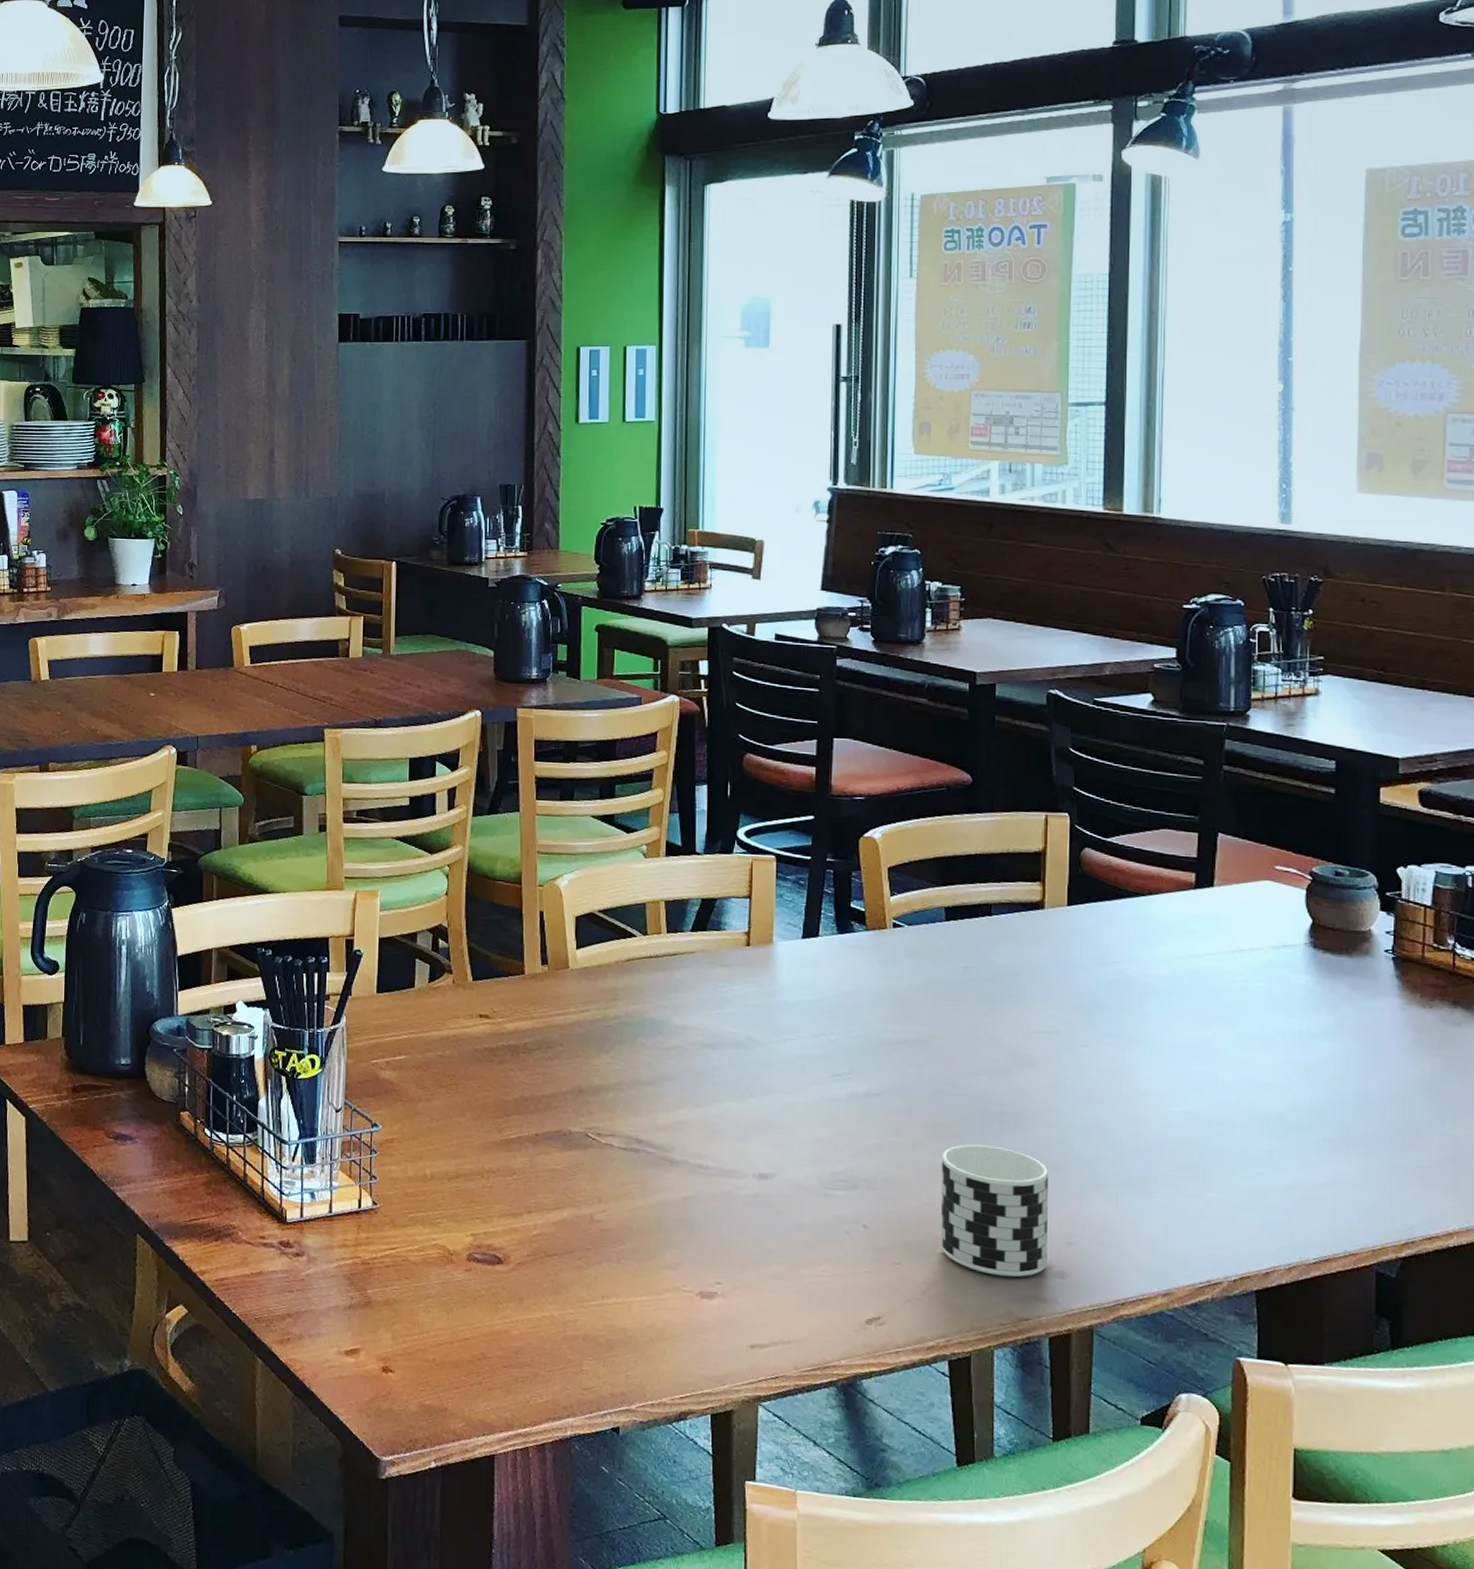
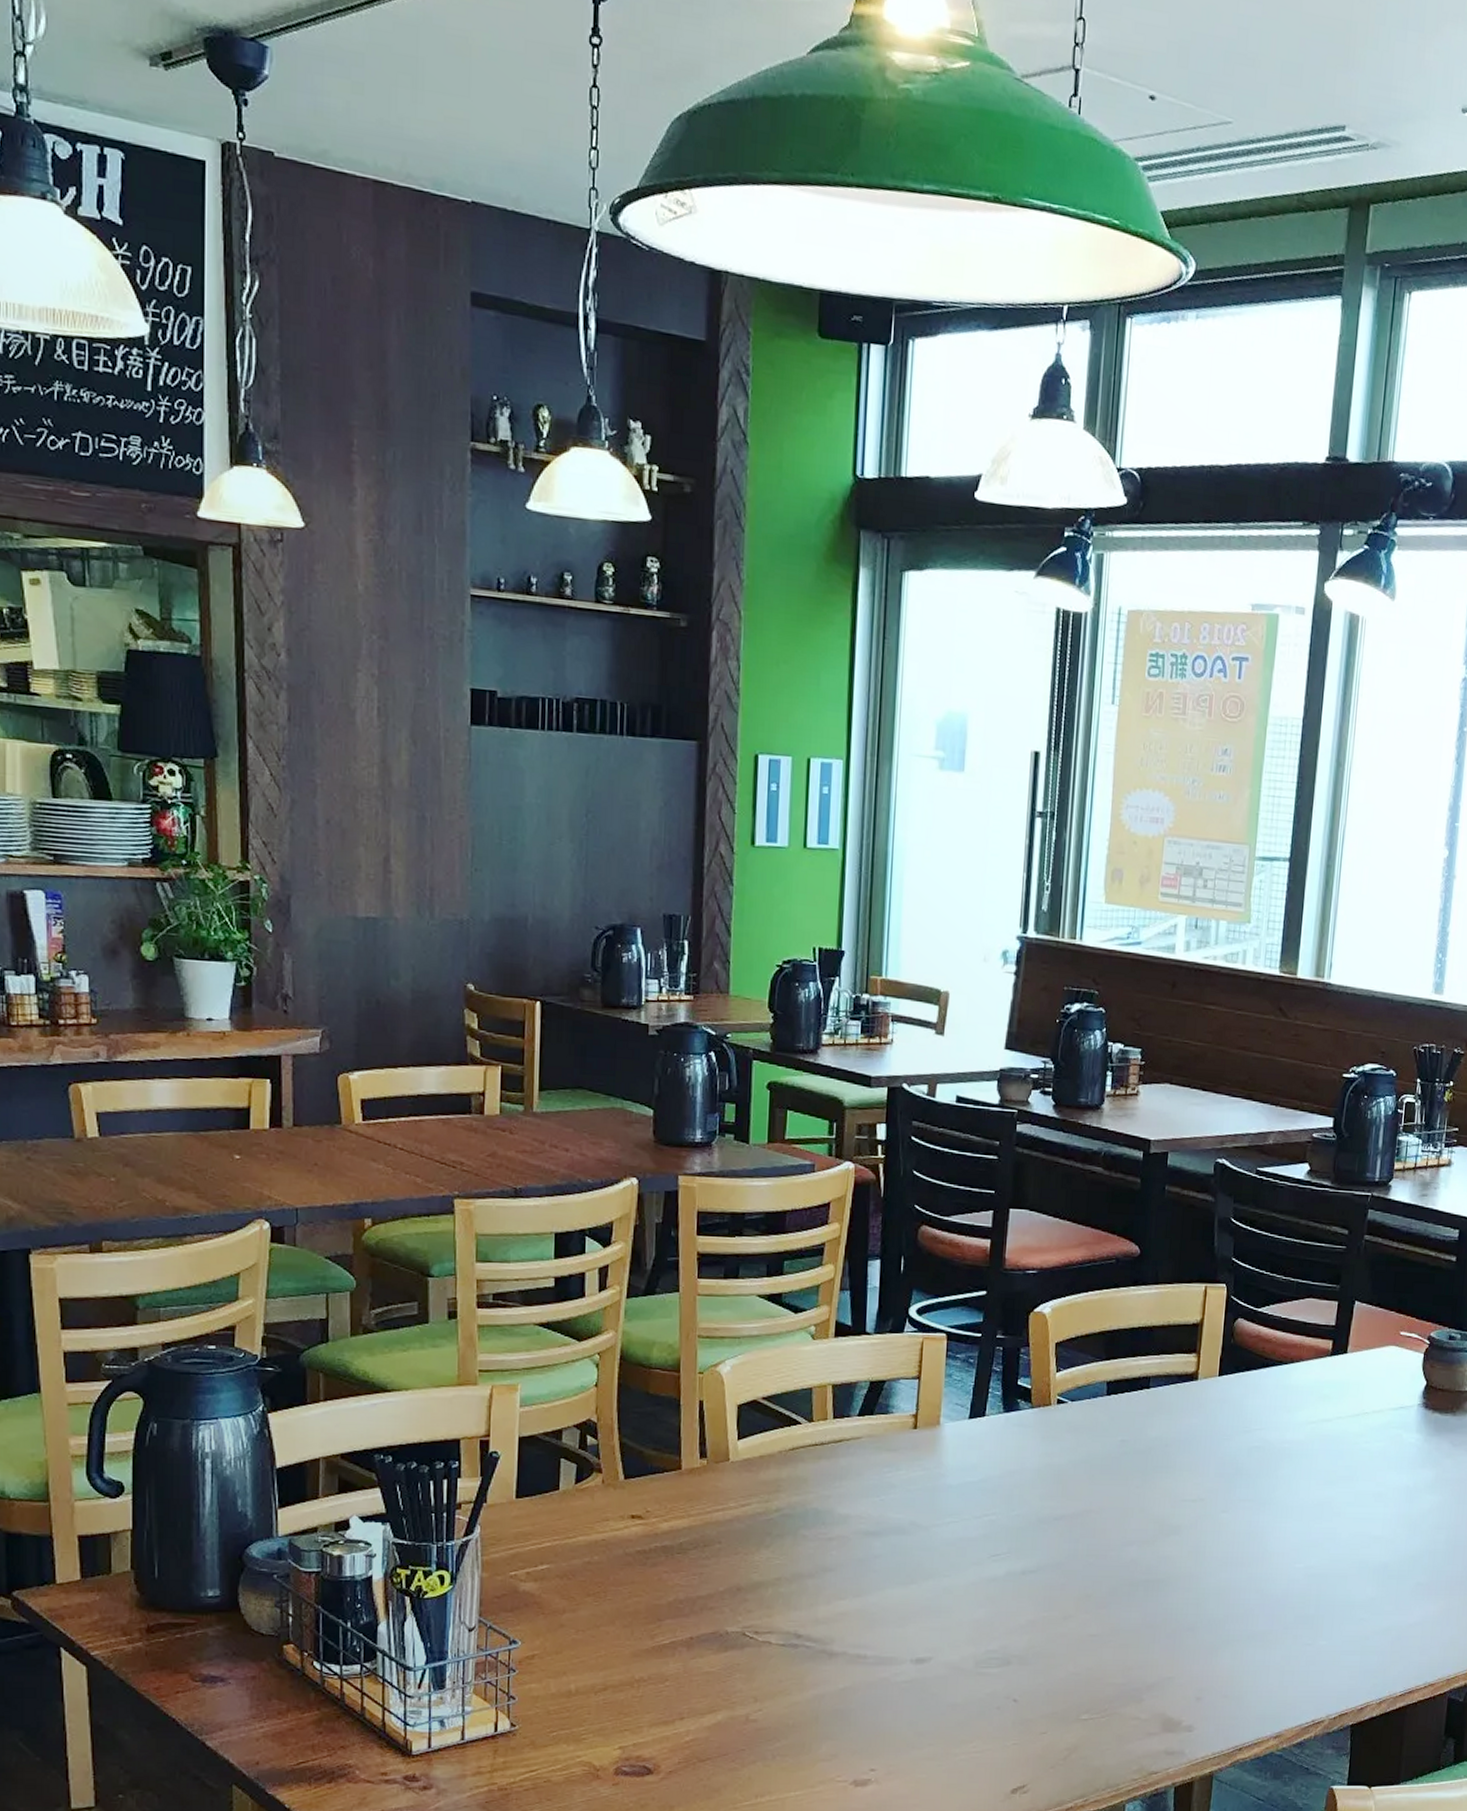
cup: present [941,1144,1048,1277] -> none [1084,1612,1184,1735]

